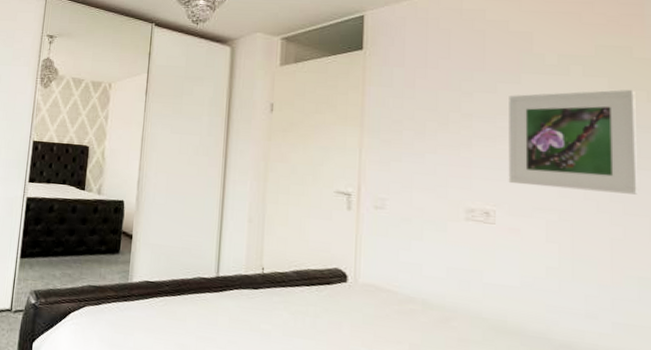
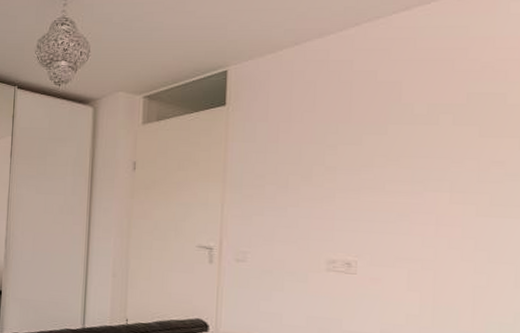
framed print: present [508,89,637,195] -> none [371,137,507,243]

